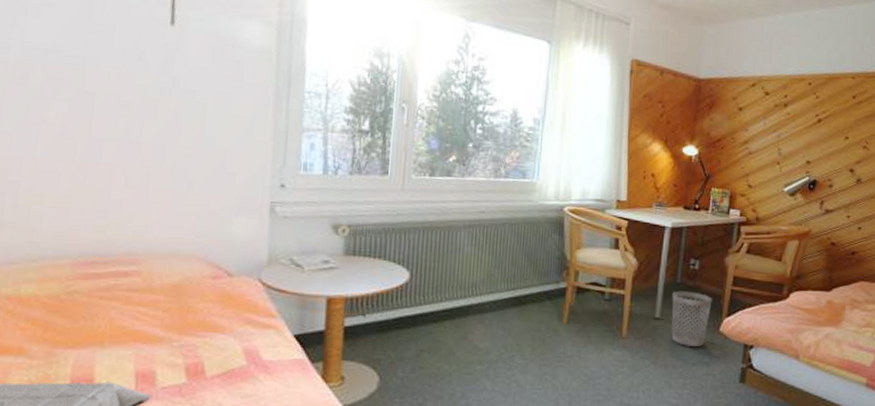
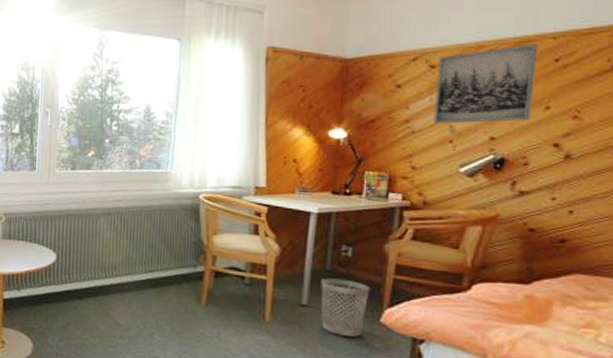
wall art: none [766,81,842,148] -> present [434,44,538,124]

